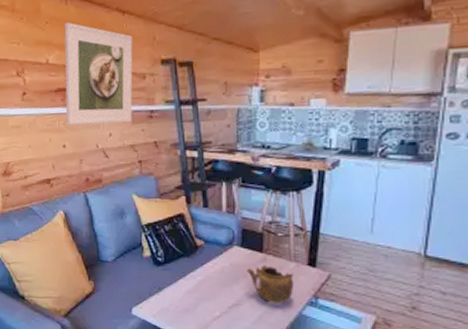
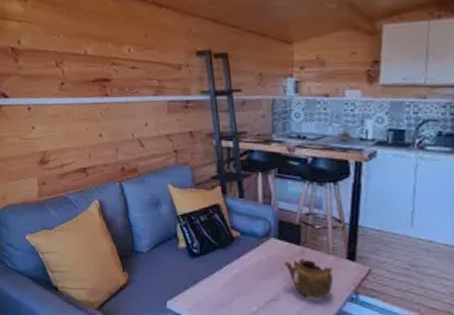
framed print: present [64,22,133,125] -> none [102,15,169,115]

